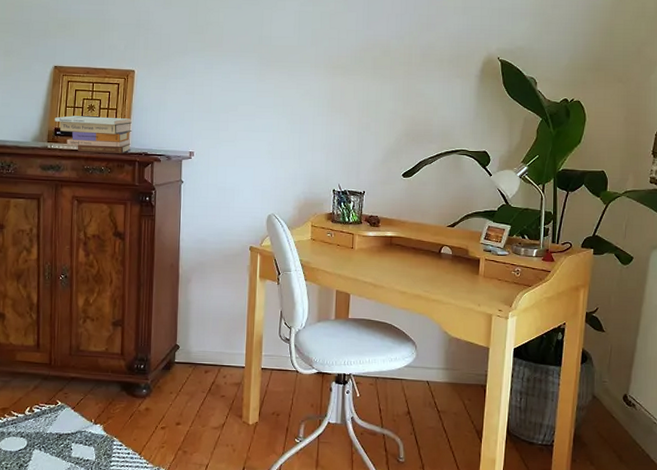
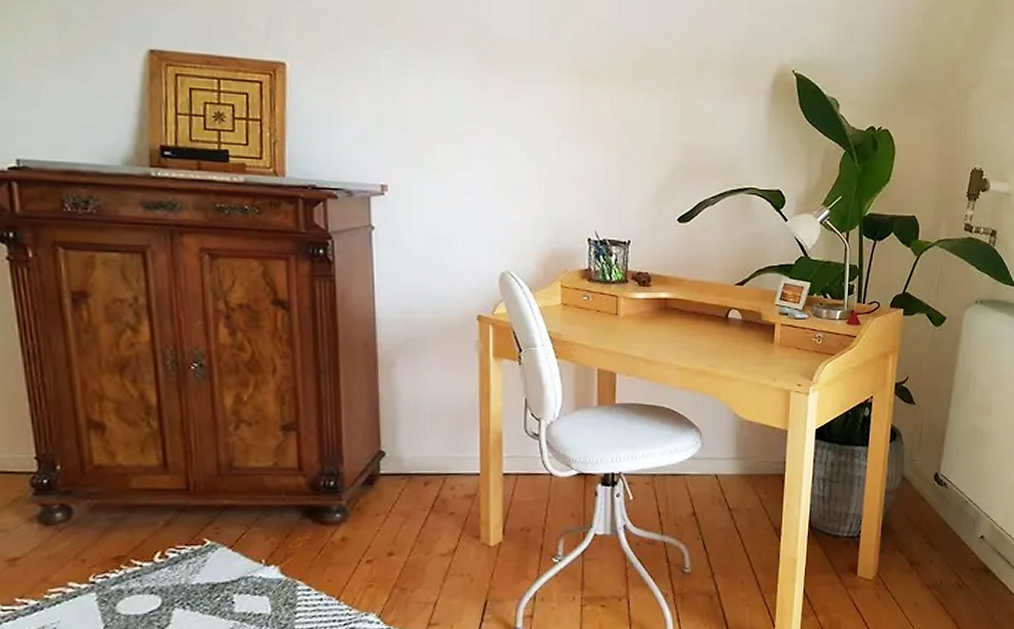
books: present [54,115,132,153] -> none [158,127,290,186]

